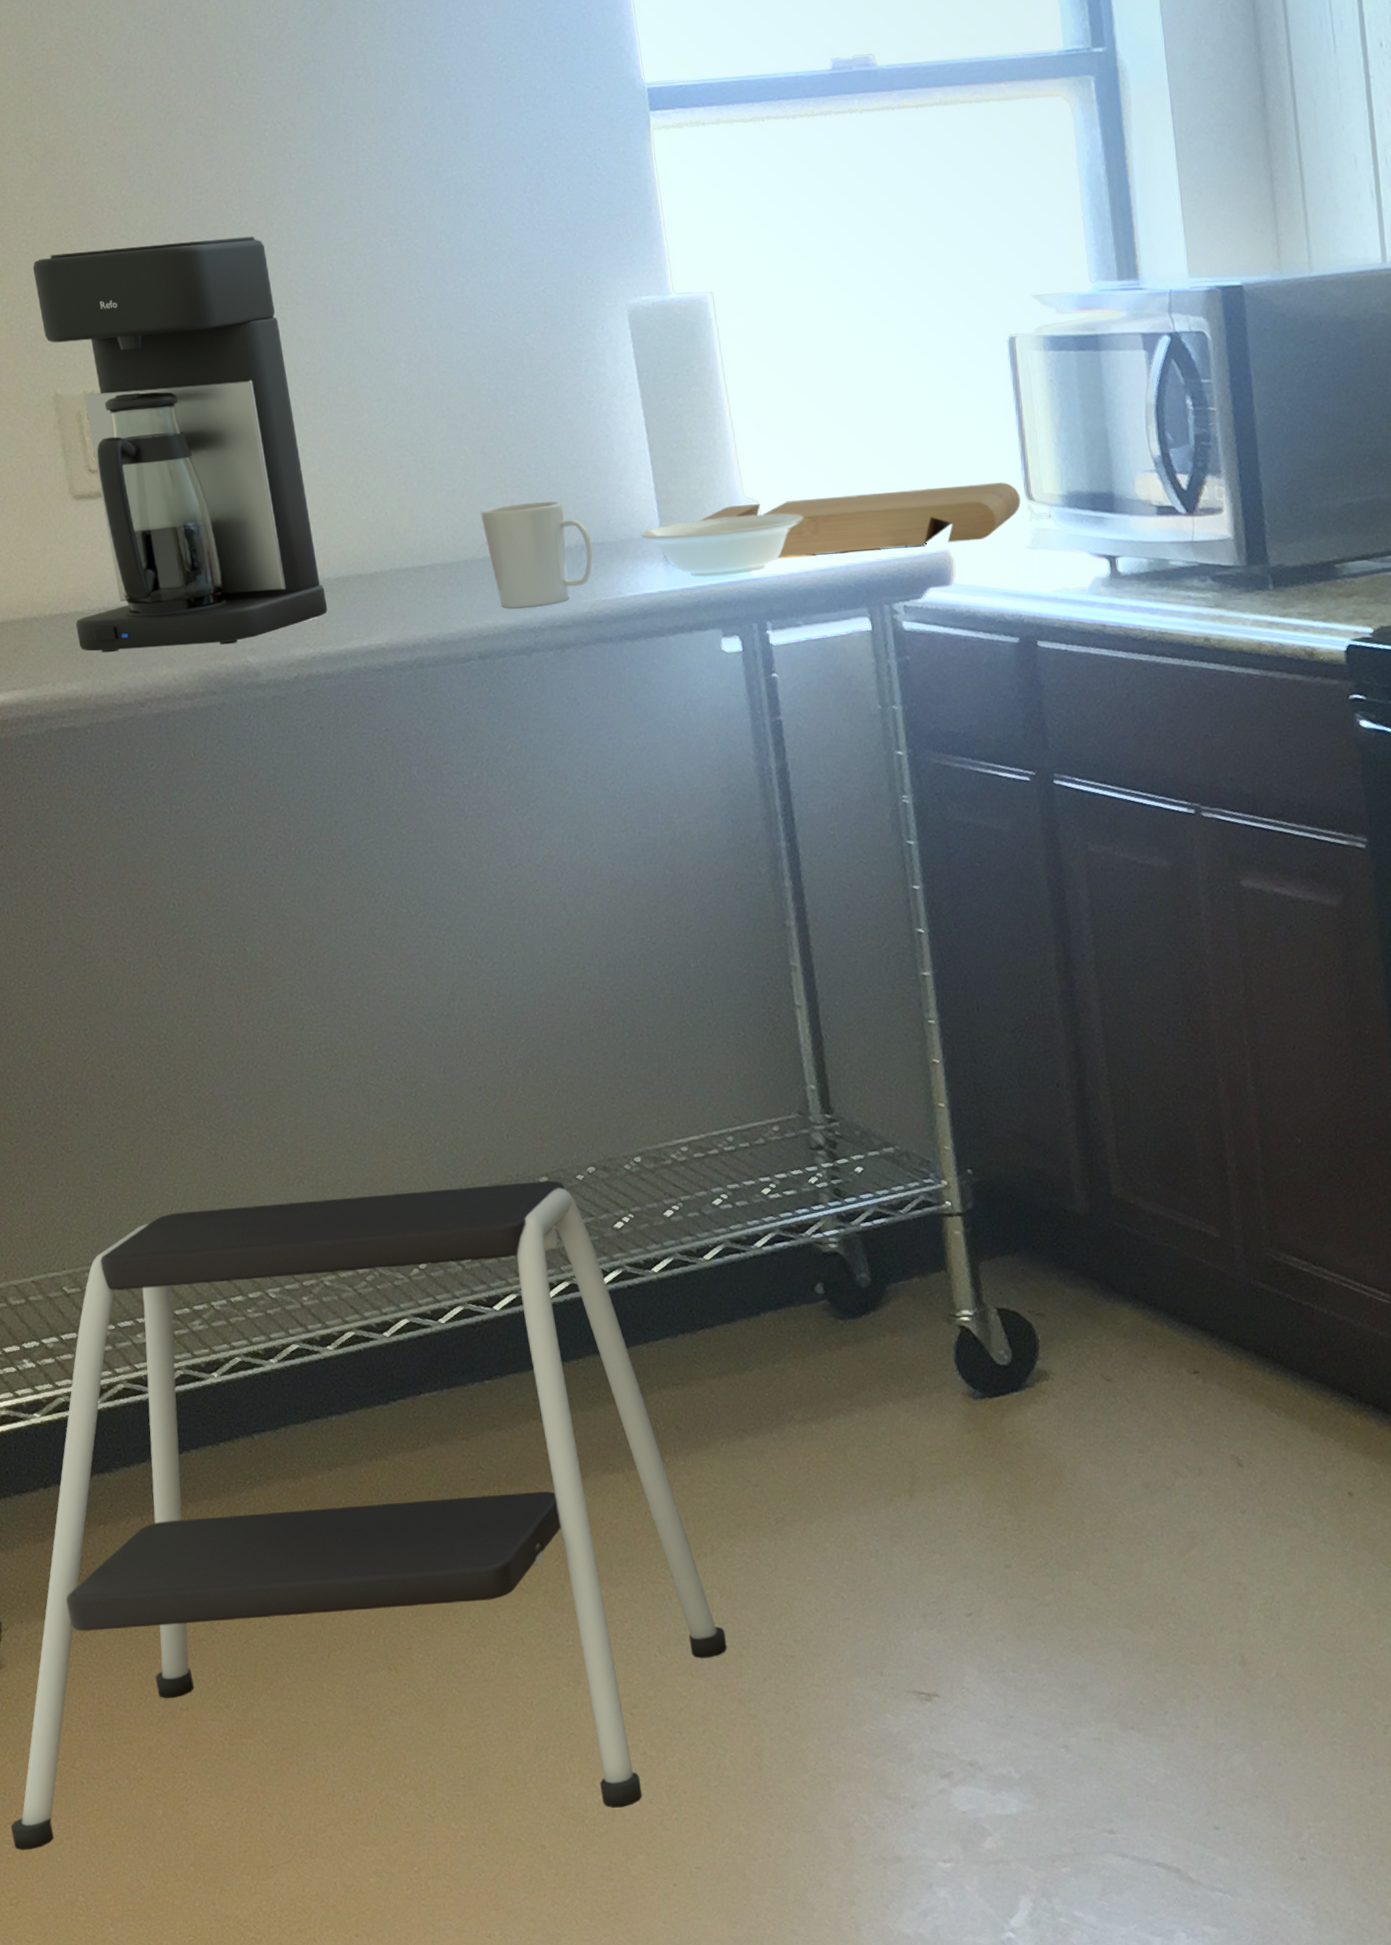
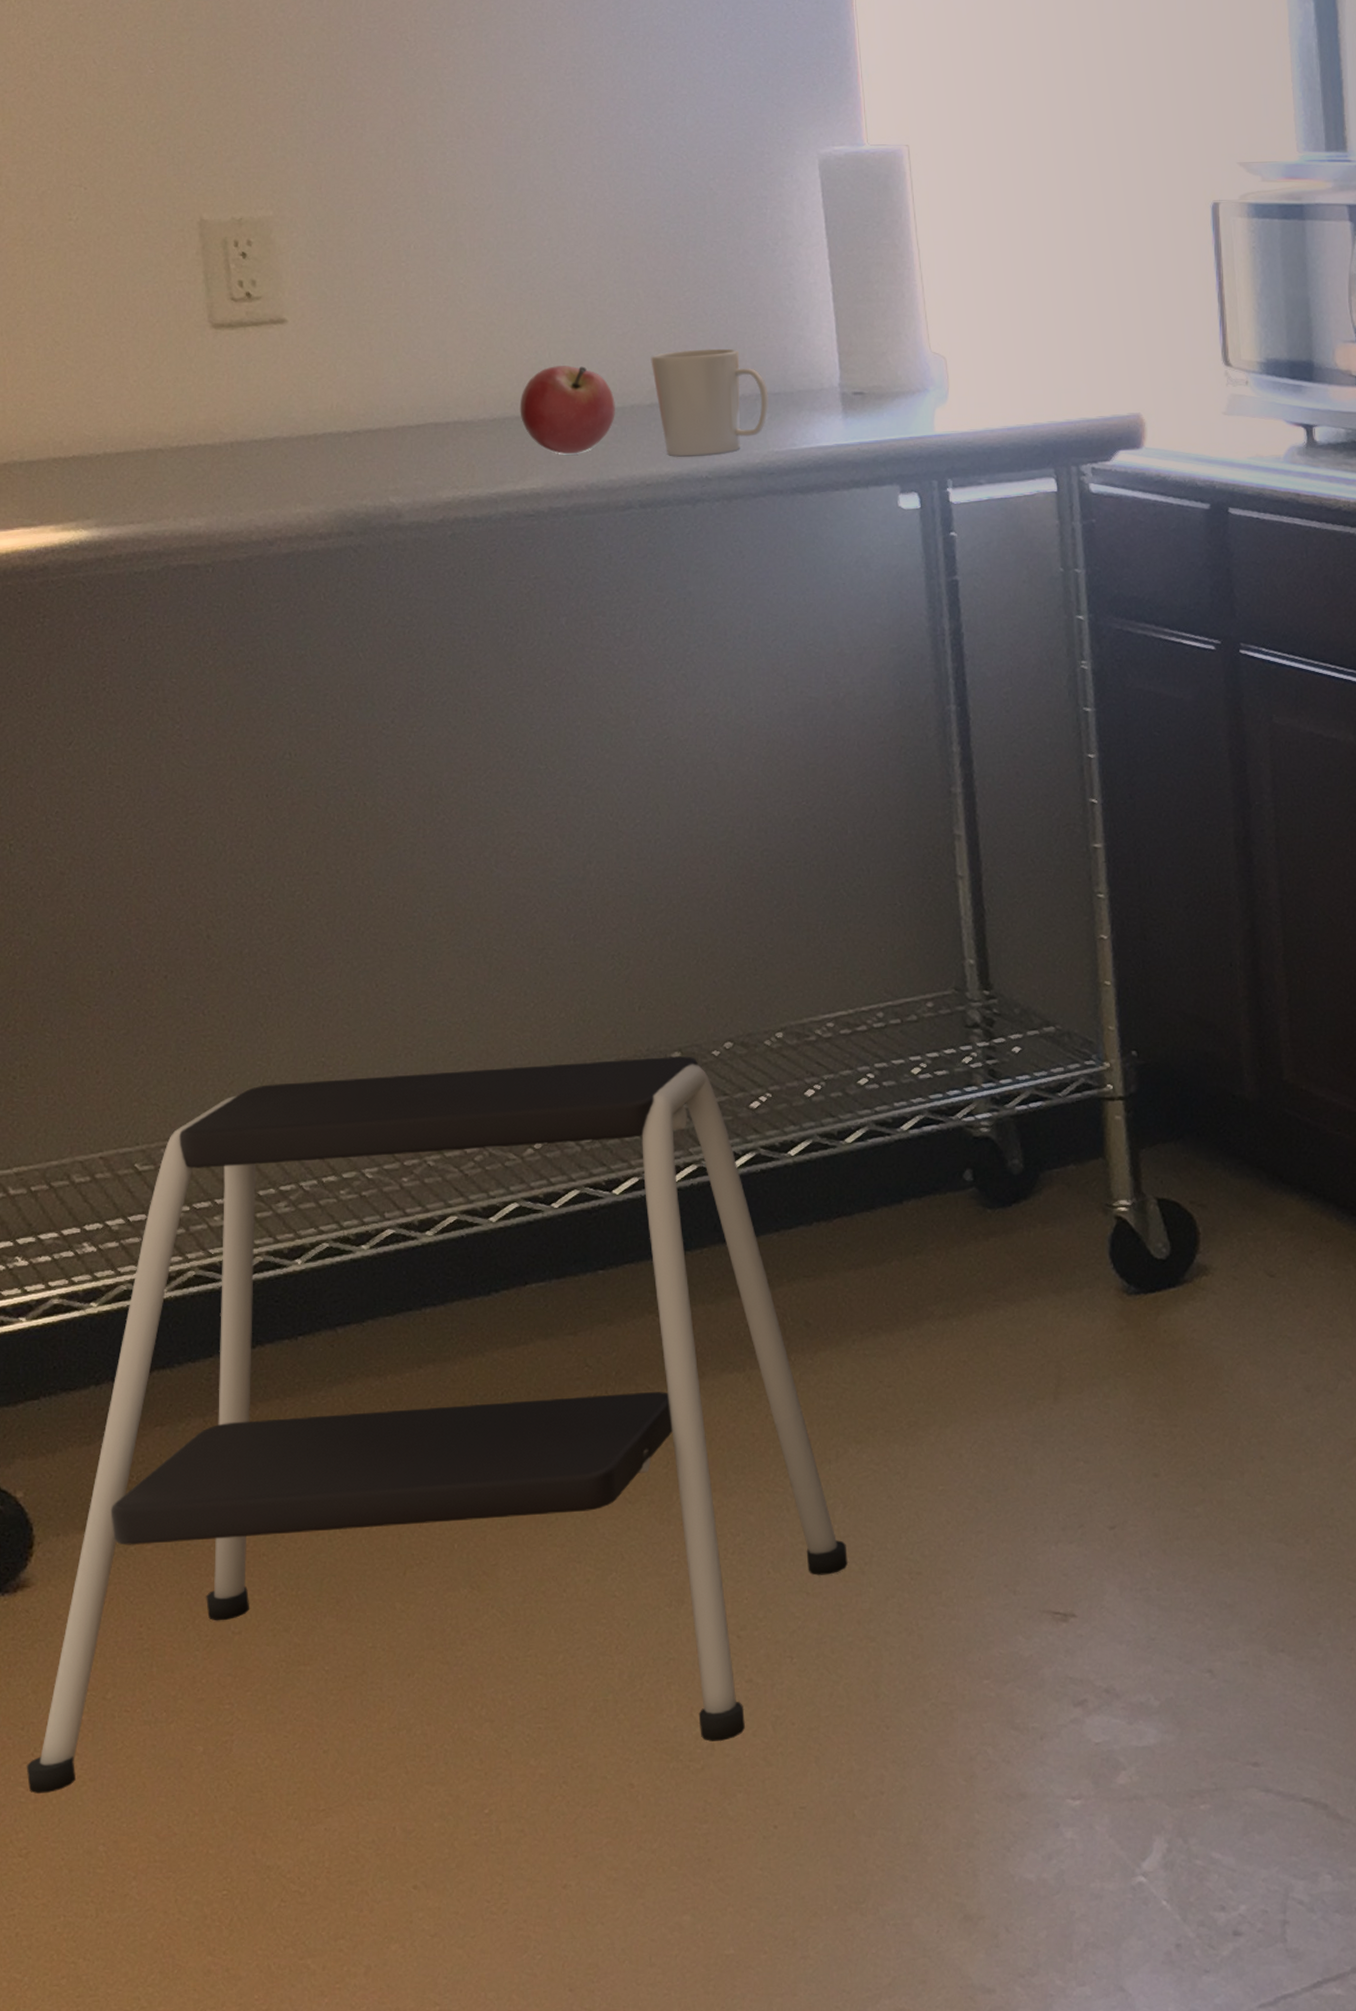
coffee maker: present [32,236,328,653] -> none [186,68,480,488]
fruit: none [361,523,451,610] -> present [520,365,615,455]
bowl: present [640,513,804,578] -> none [819,369,992,432]
cutting board: present [700,482,1021,558] -> none [883,347,1217,415]

